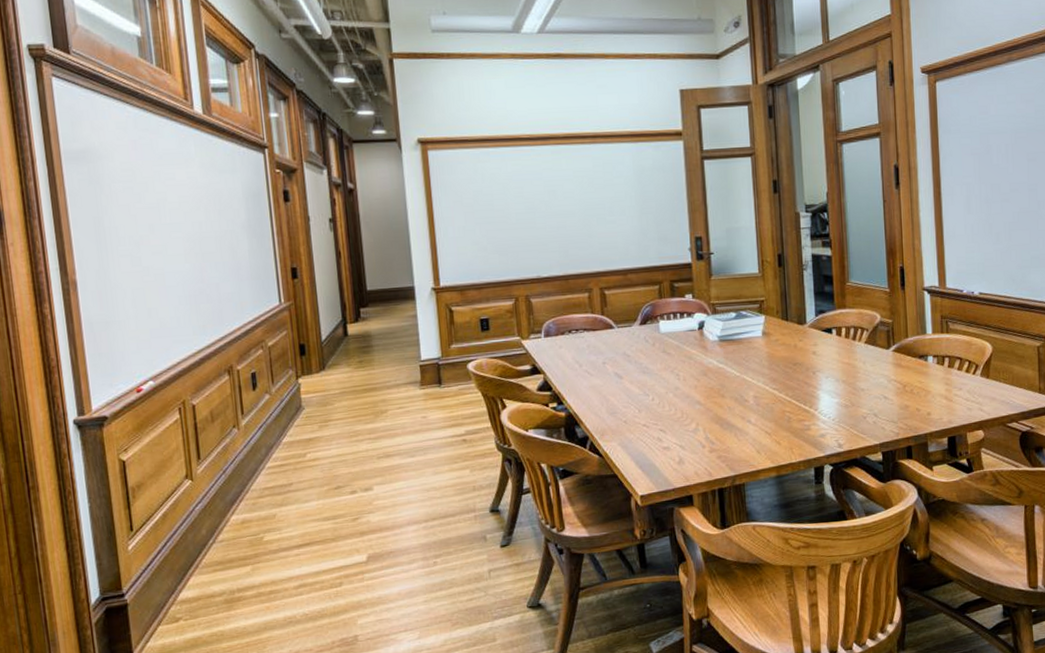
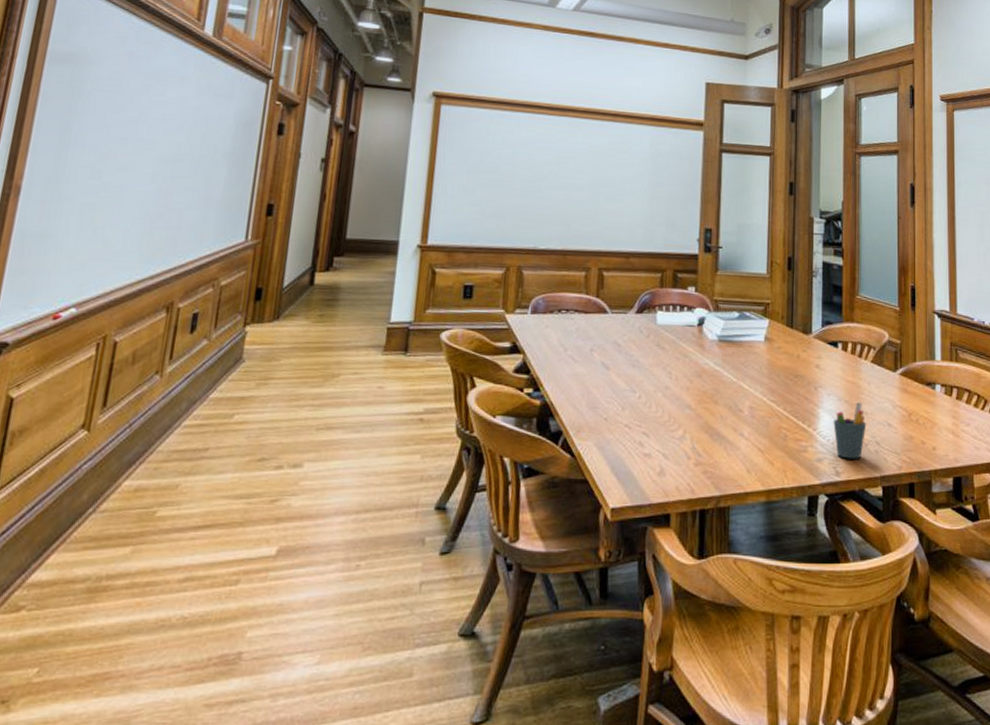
pen holder: none [832,381,864,432] -> present [833,402,867,459]

